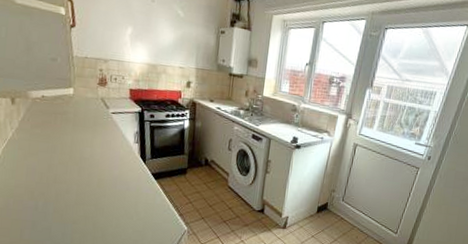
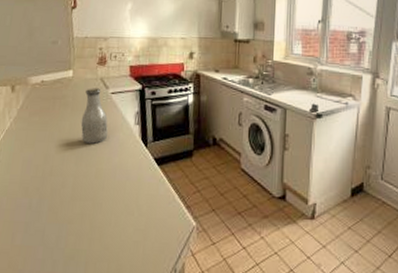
bottle: none [82,106,110,158] -> present [80,88,109,144]

